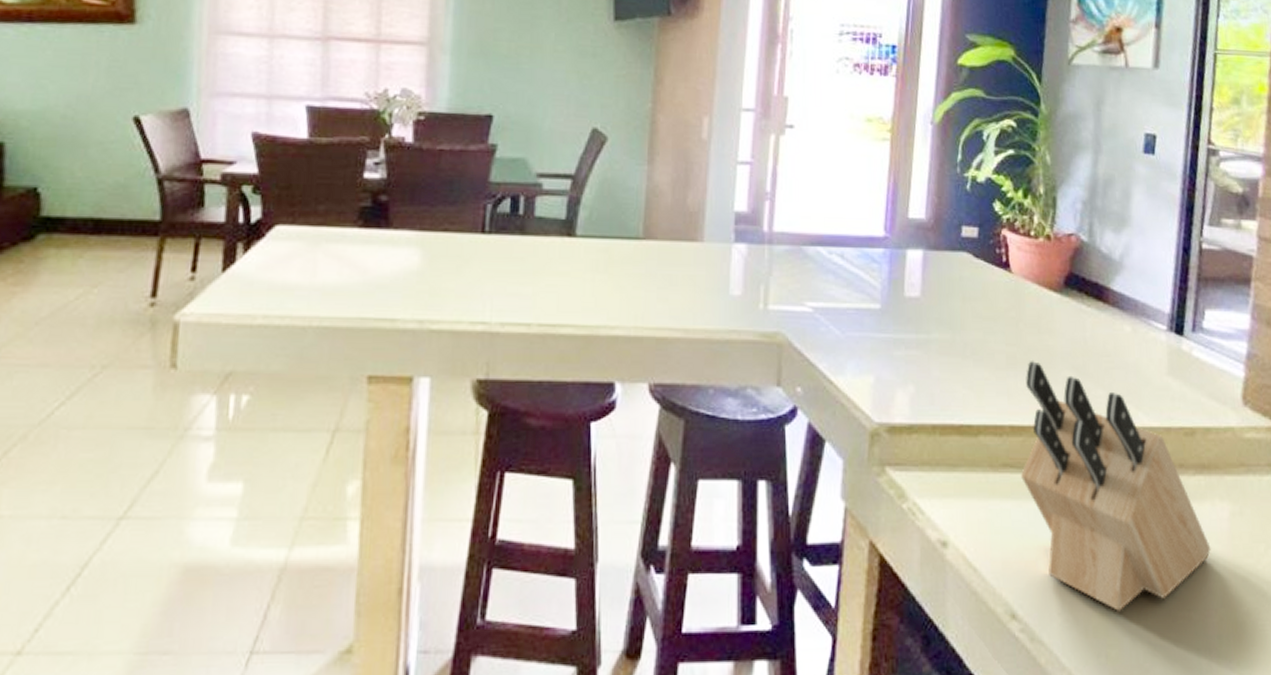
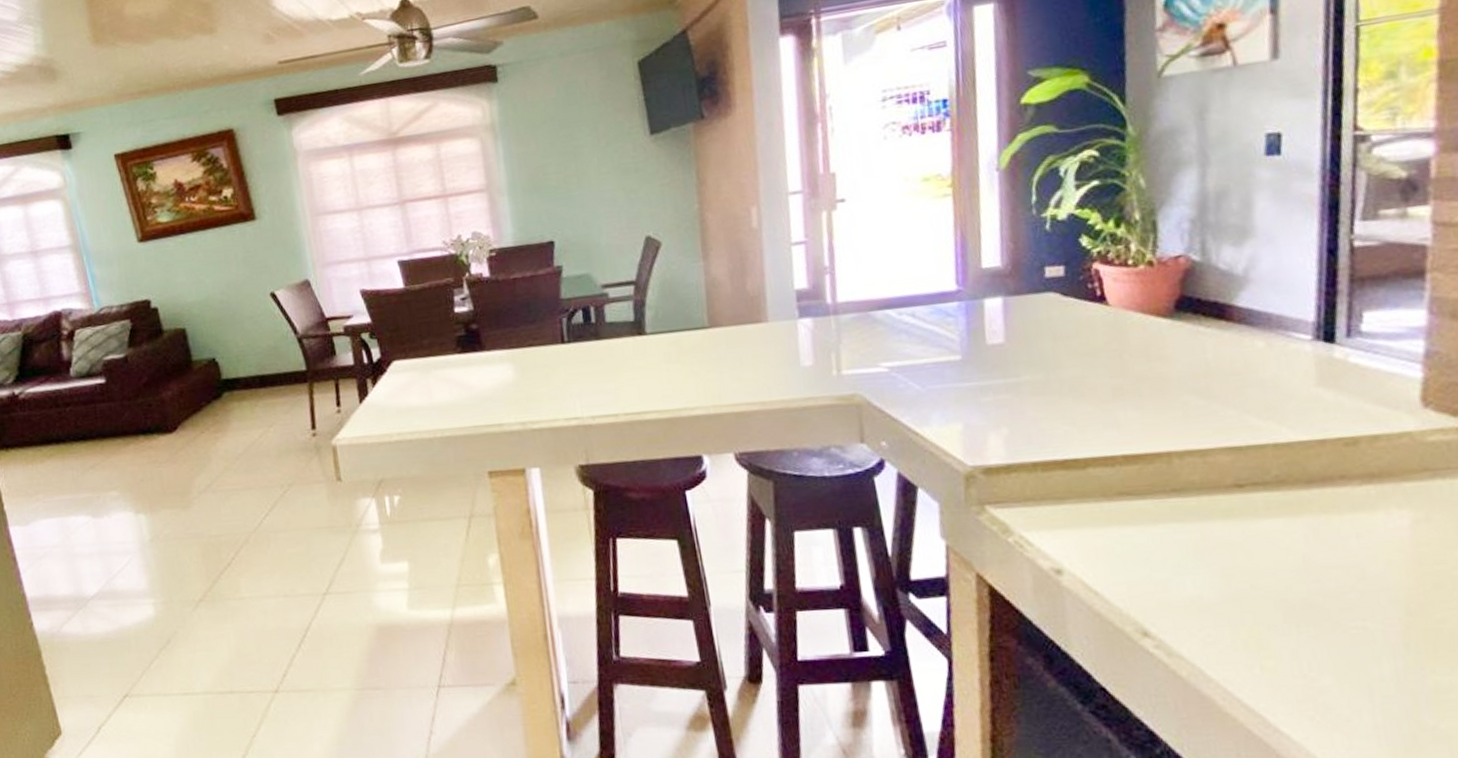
knife block: present [1021,361,1211,611] -> none [1136,389,1389,625]

